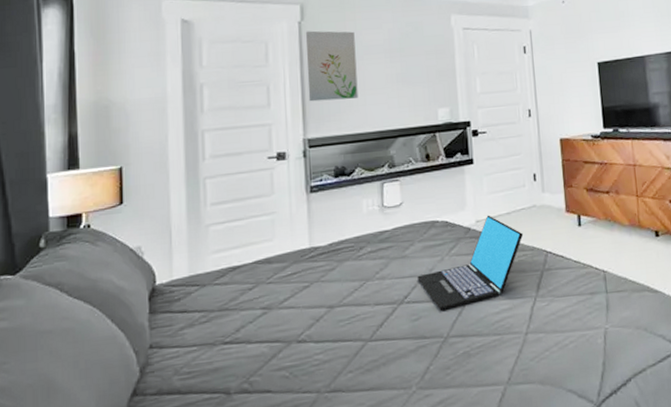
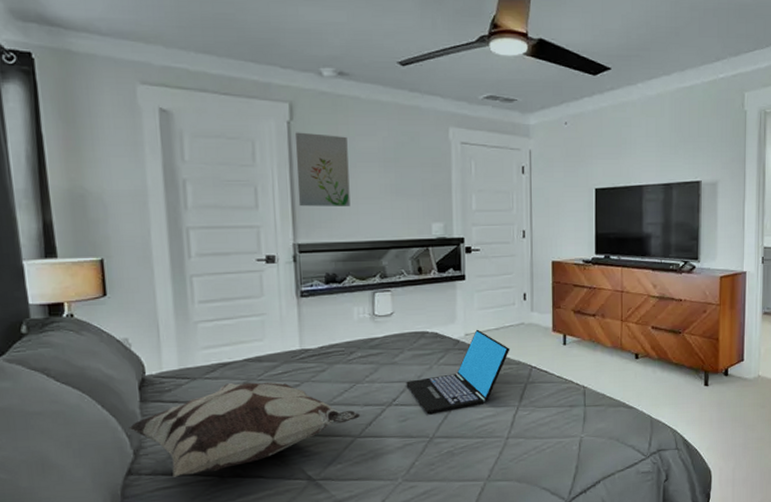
decorative pillow: none [136,284,372,397] -> present [129,382,361,477]

